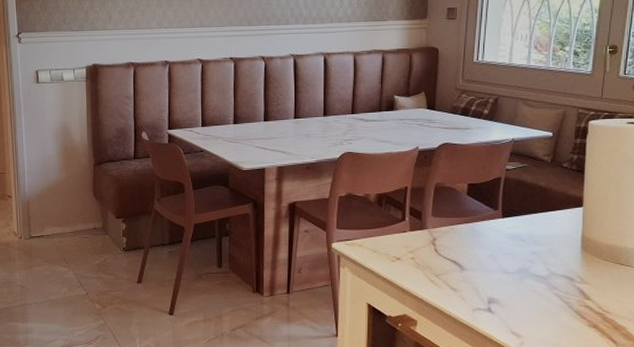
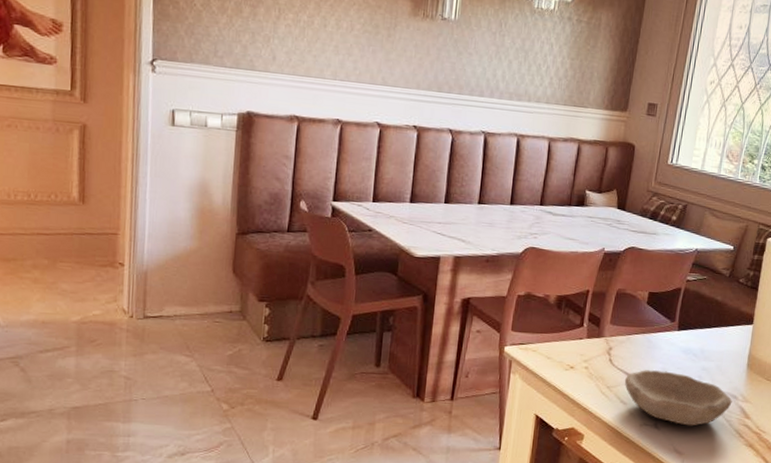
bowl: none [452,257,569,309] -> present [624,370,732,426]

